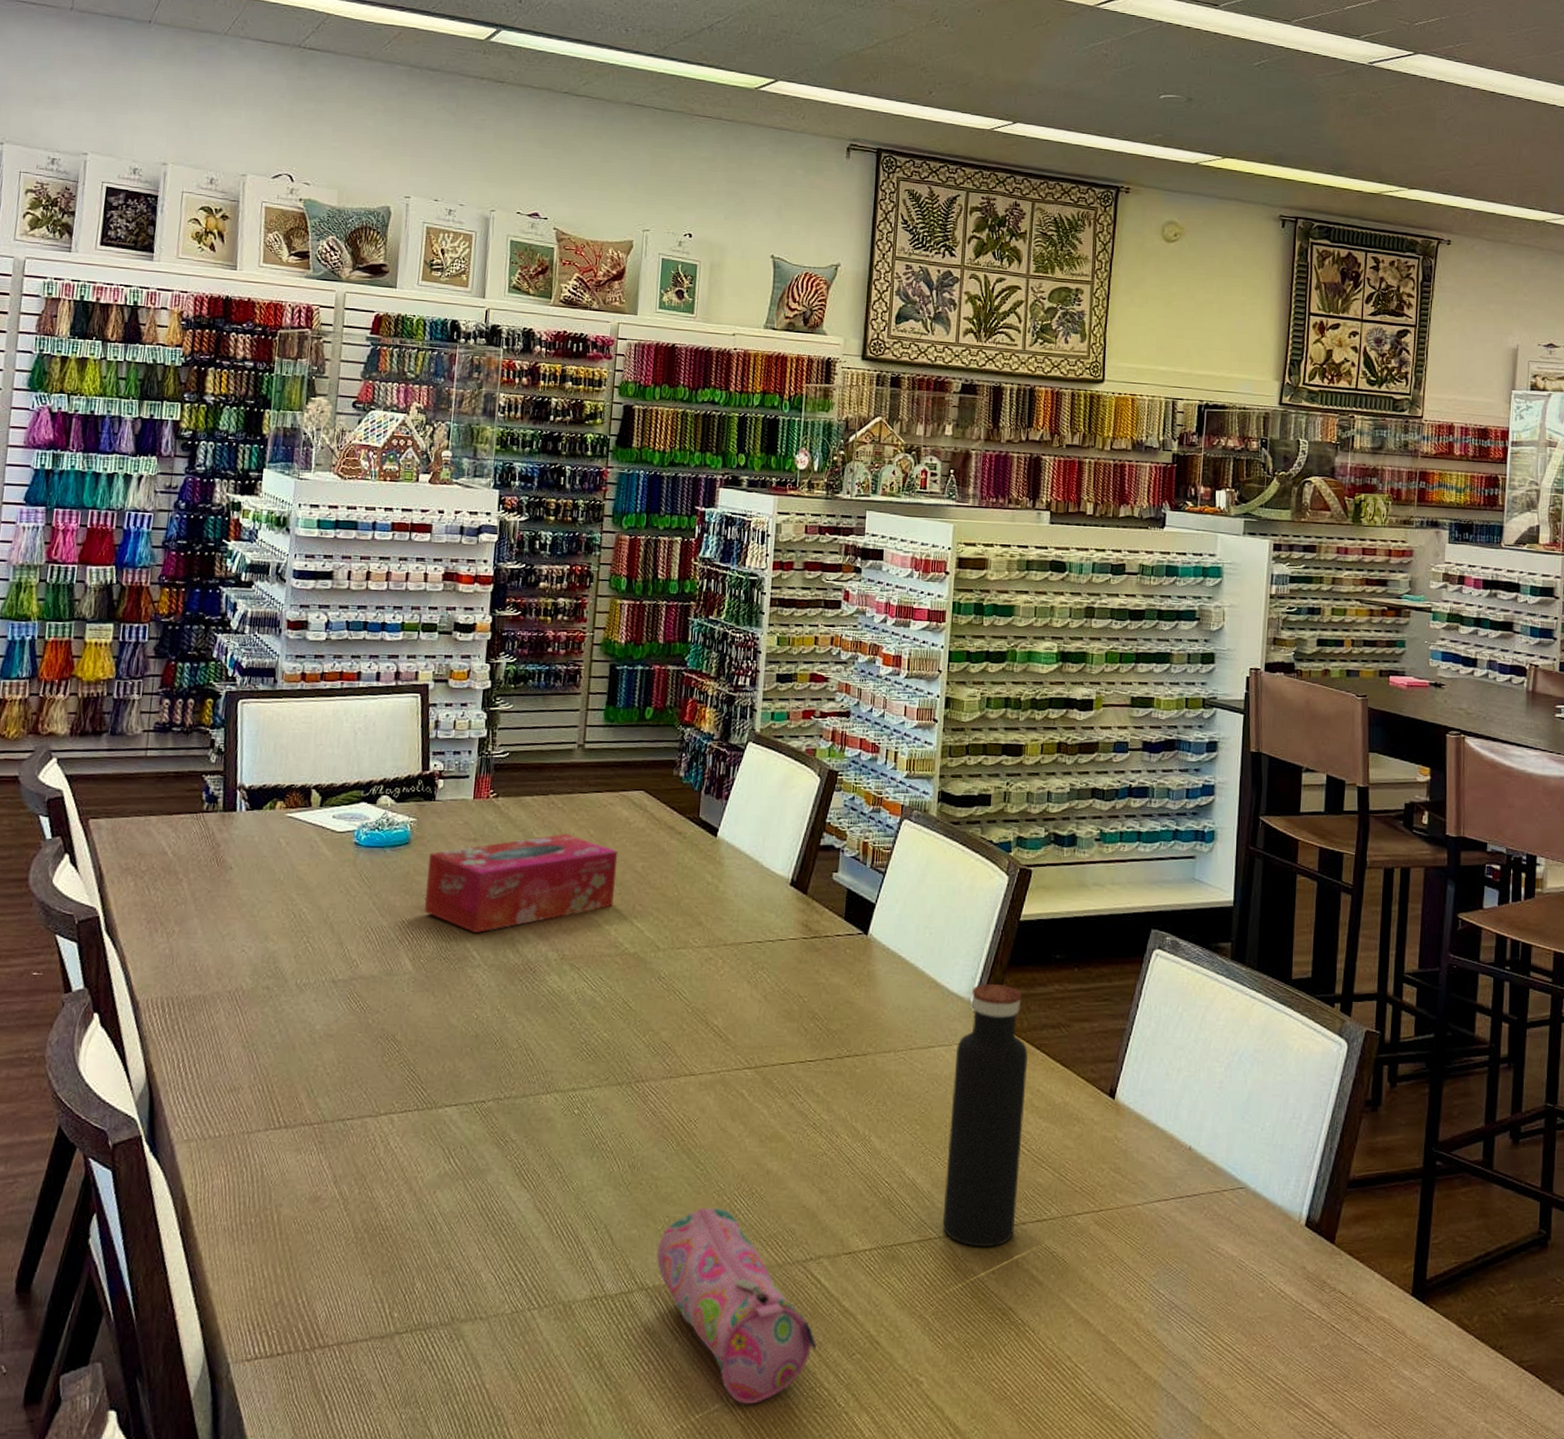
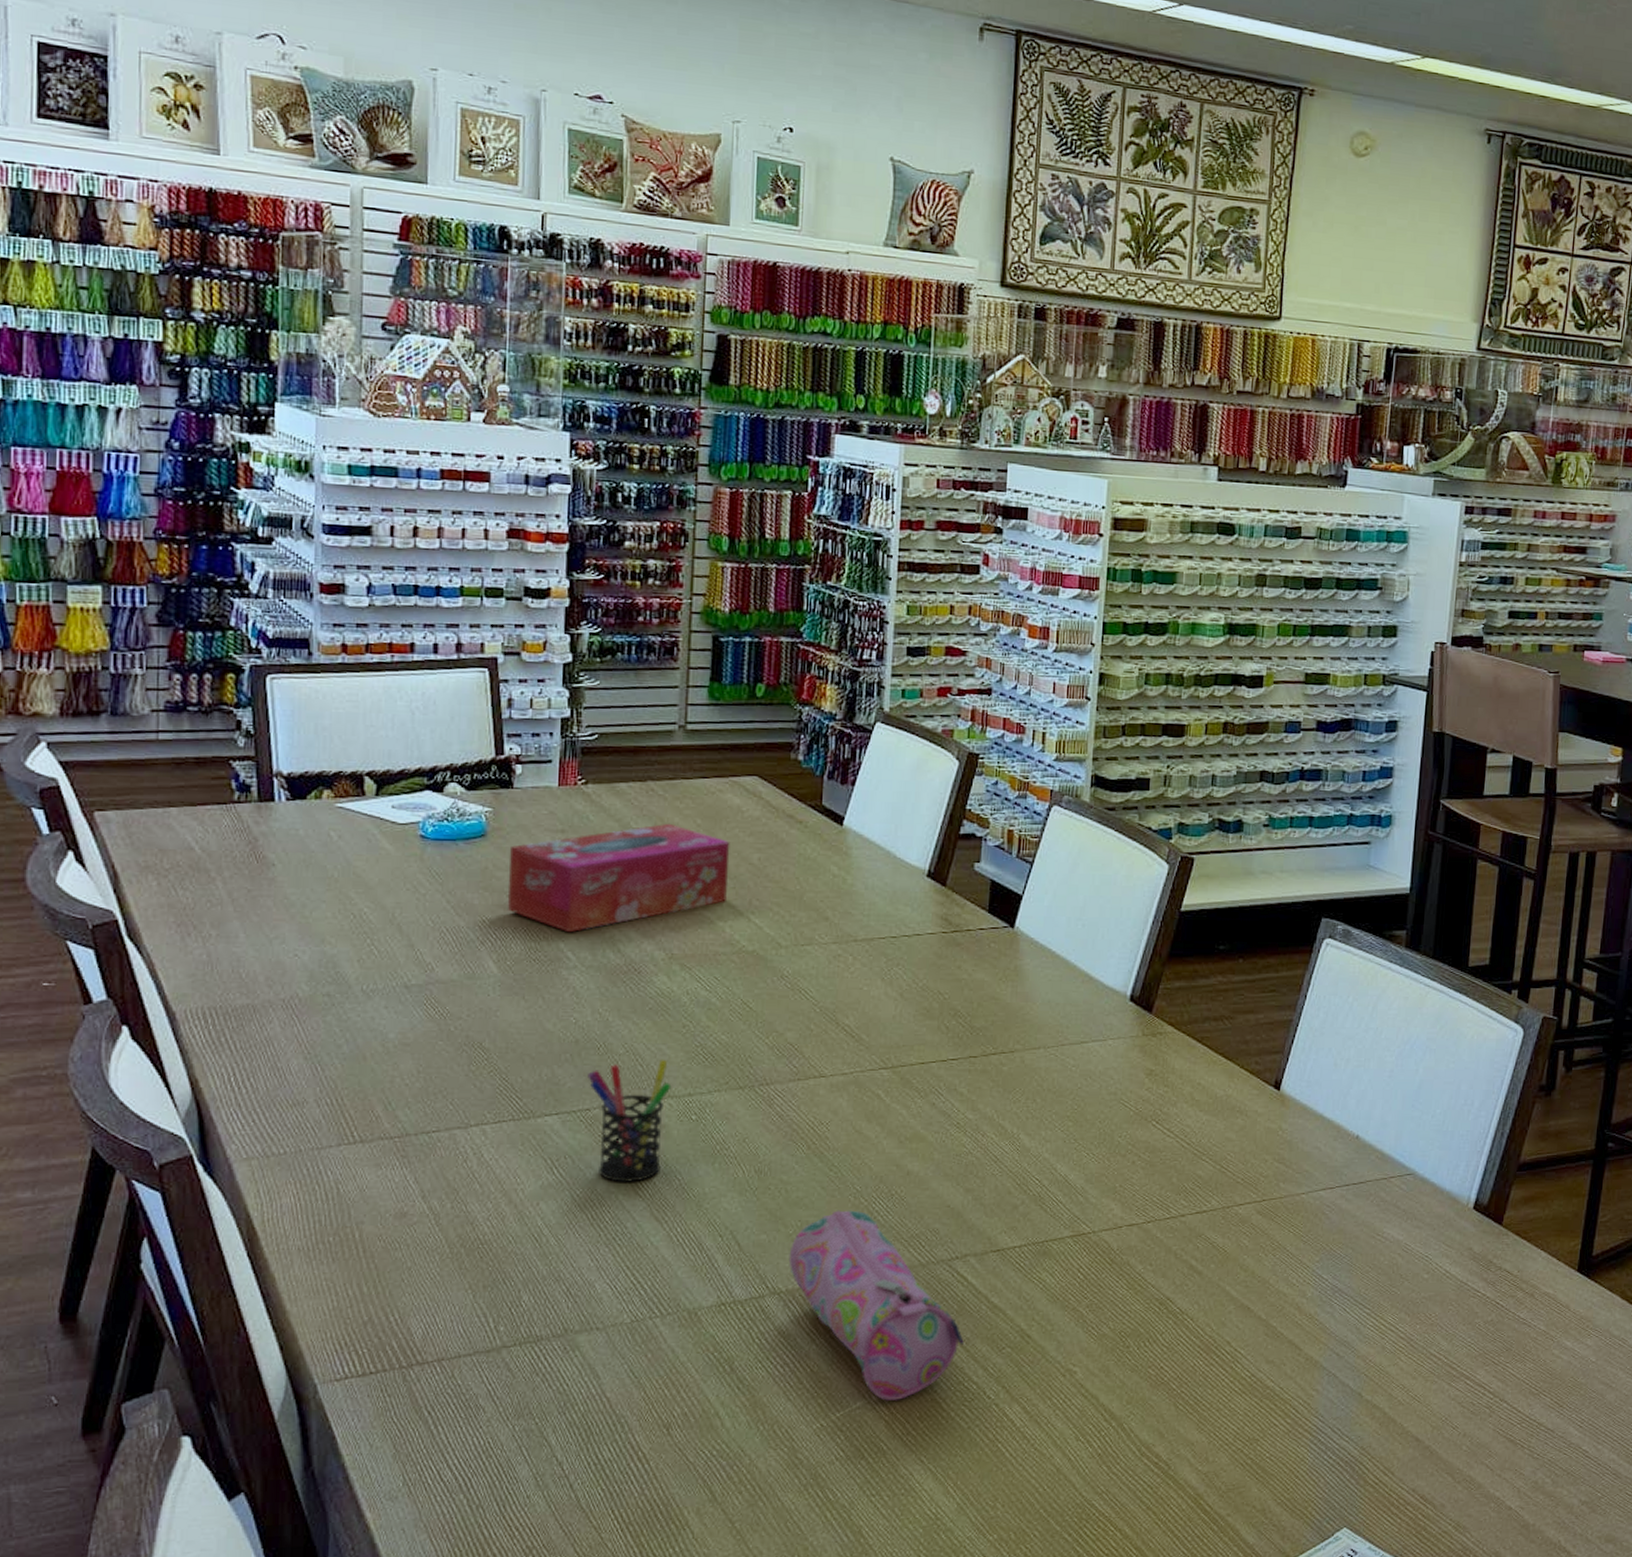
pen holder: none [484,1054,558,1174] -> present [588,1059,672,1183]
water bottle: present [942,983,1028,1248] -> none [1096,976,1188,1241]

